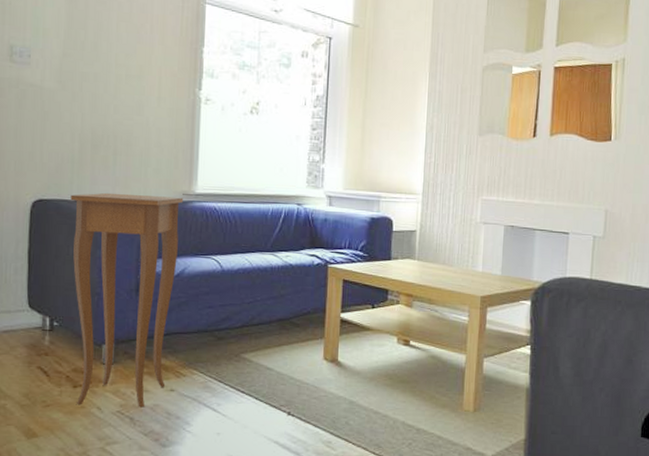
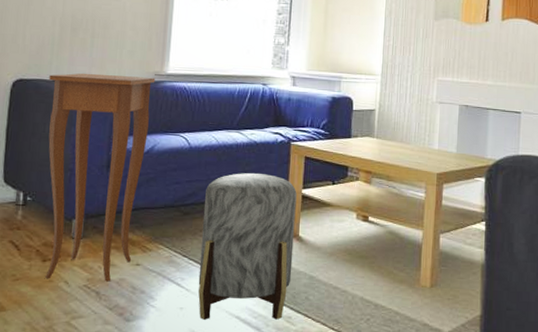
stool: none [235,296,335,445] -> present [198,173,297,320]

